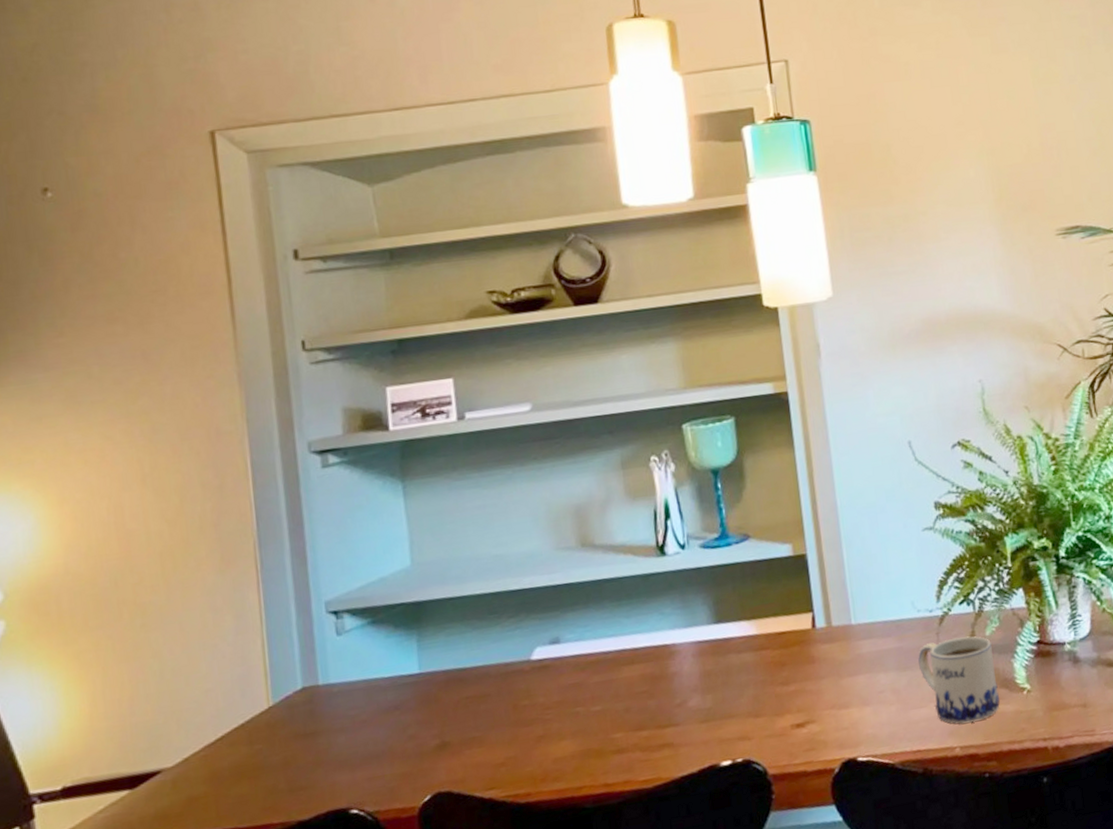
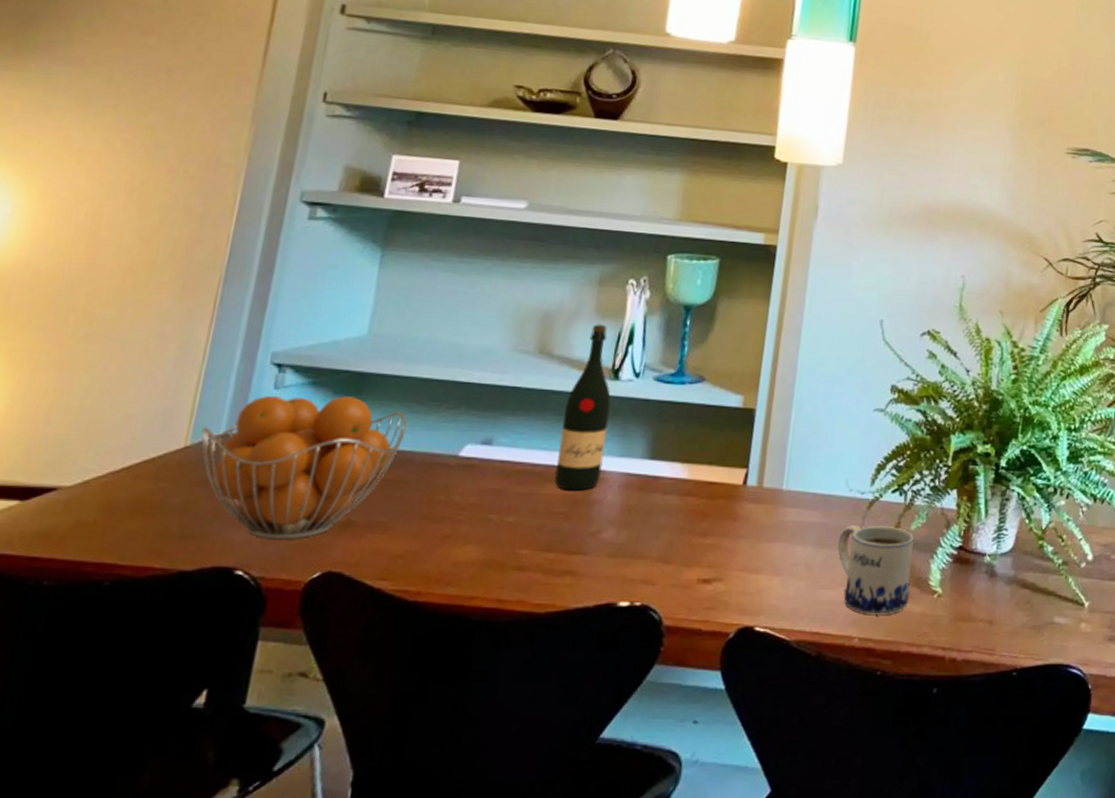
fruit basket: none [280,626,474,777] -> present [201,396,408,540]
wine bottle: none [620,505,673,670] -> present [554,324,611,491]

